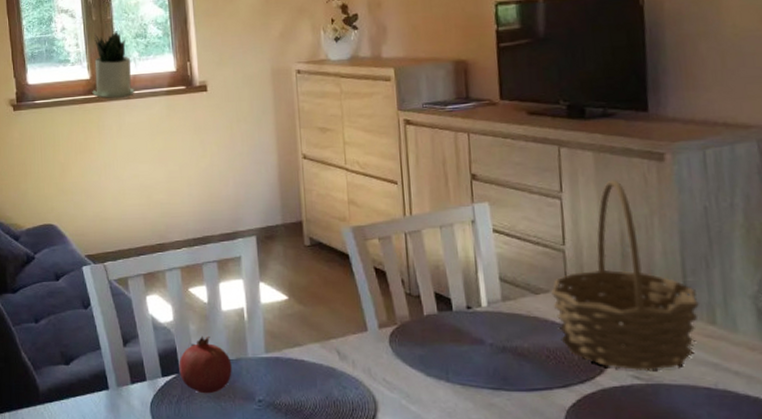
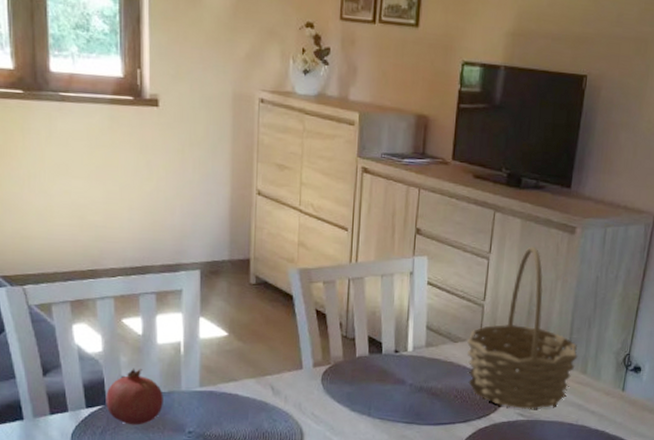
planter: present [92,31,135,100] -> none [16,13,71,100]

